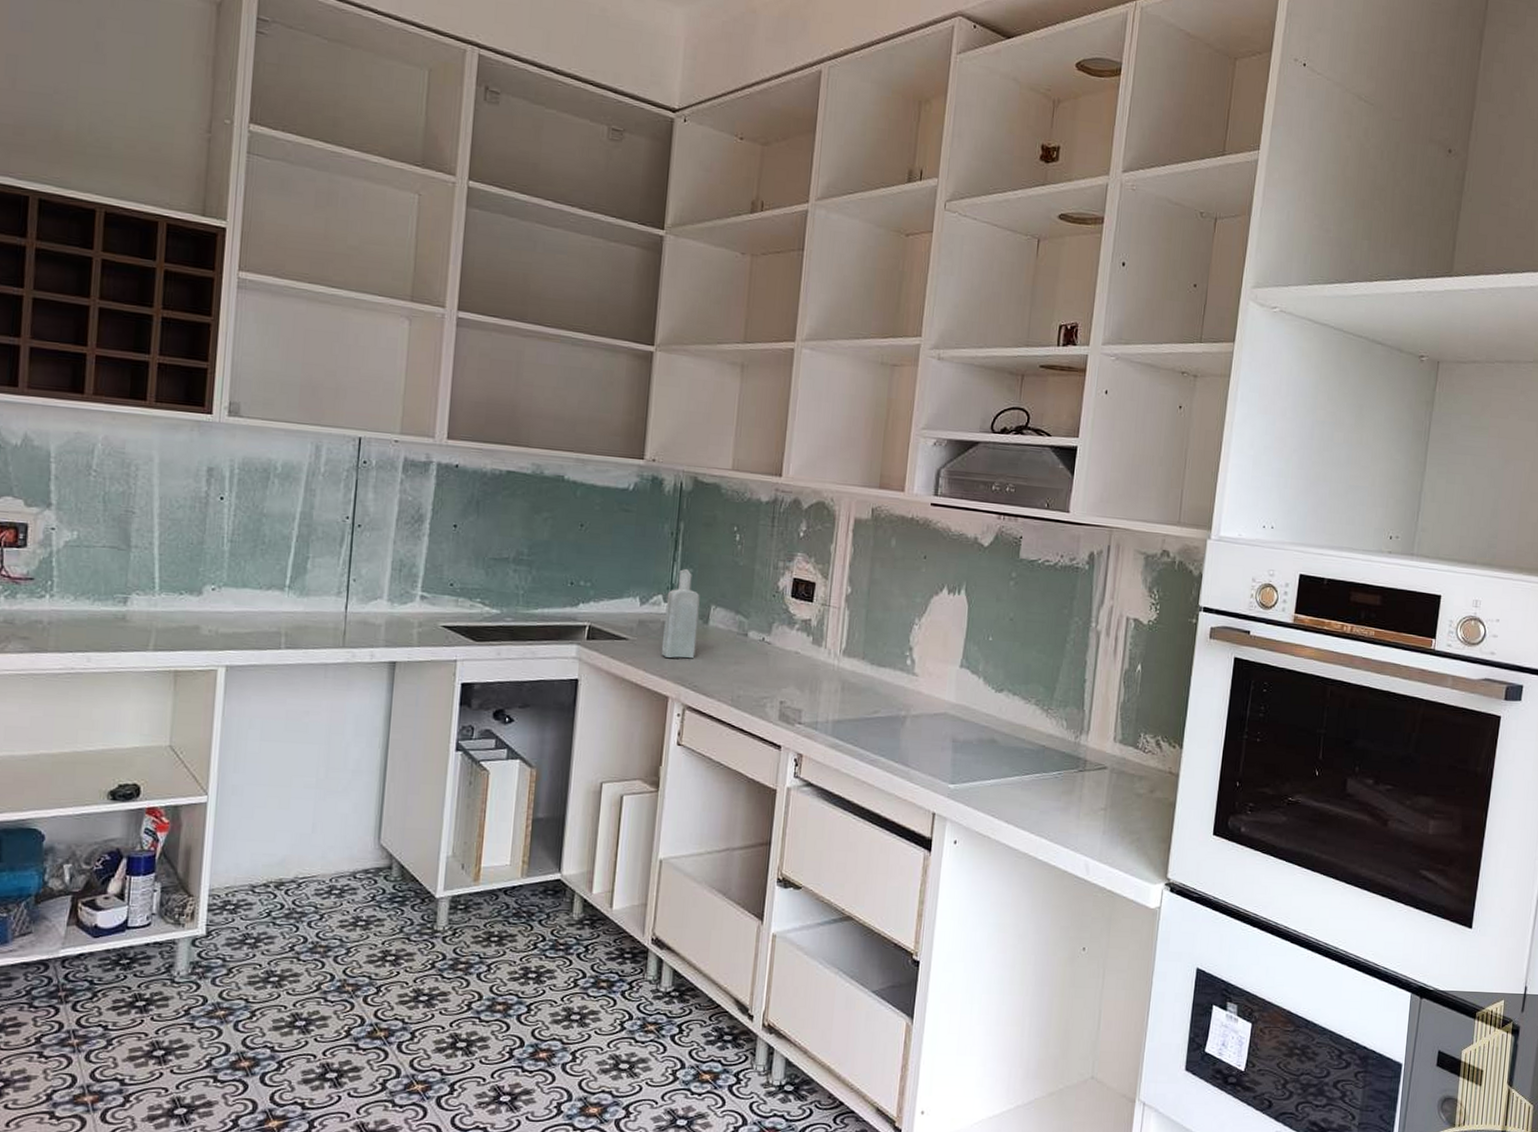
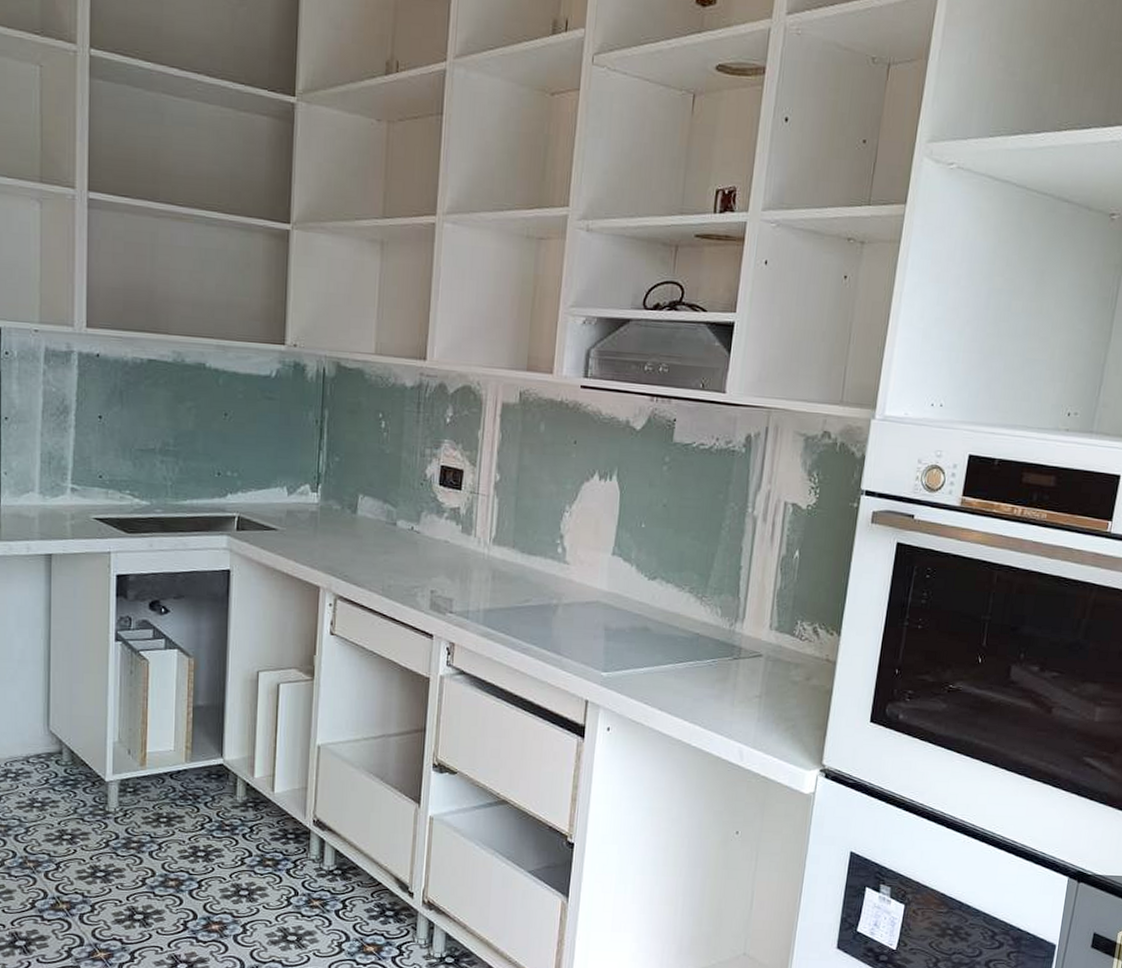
bottle: present [661,568,700,659] -> none [310,457,347,549]

